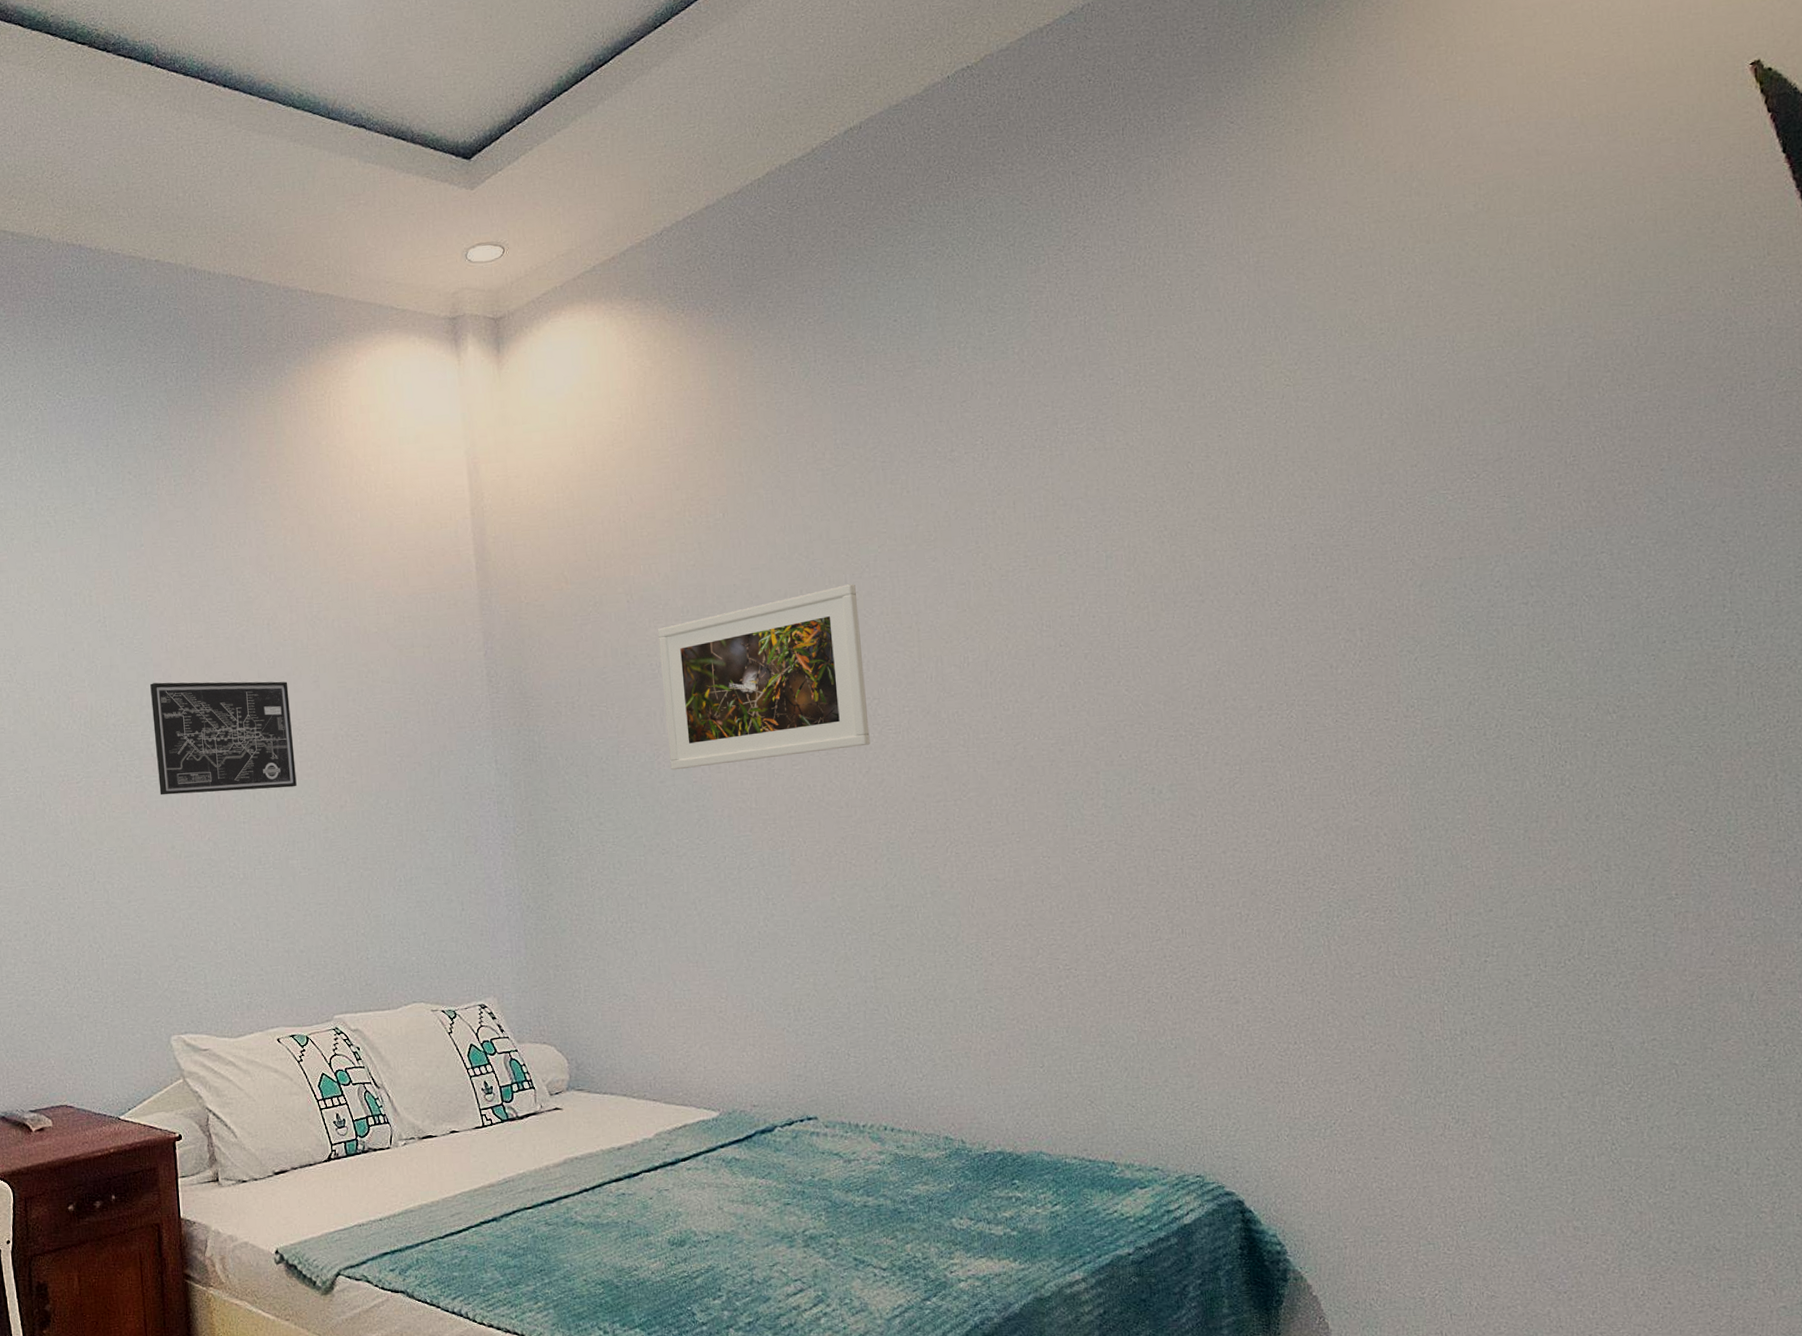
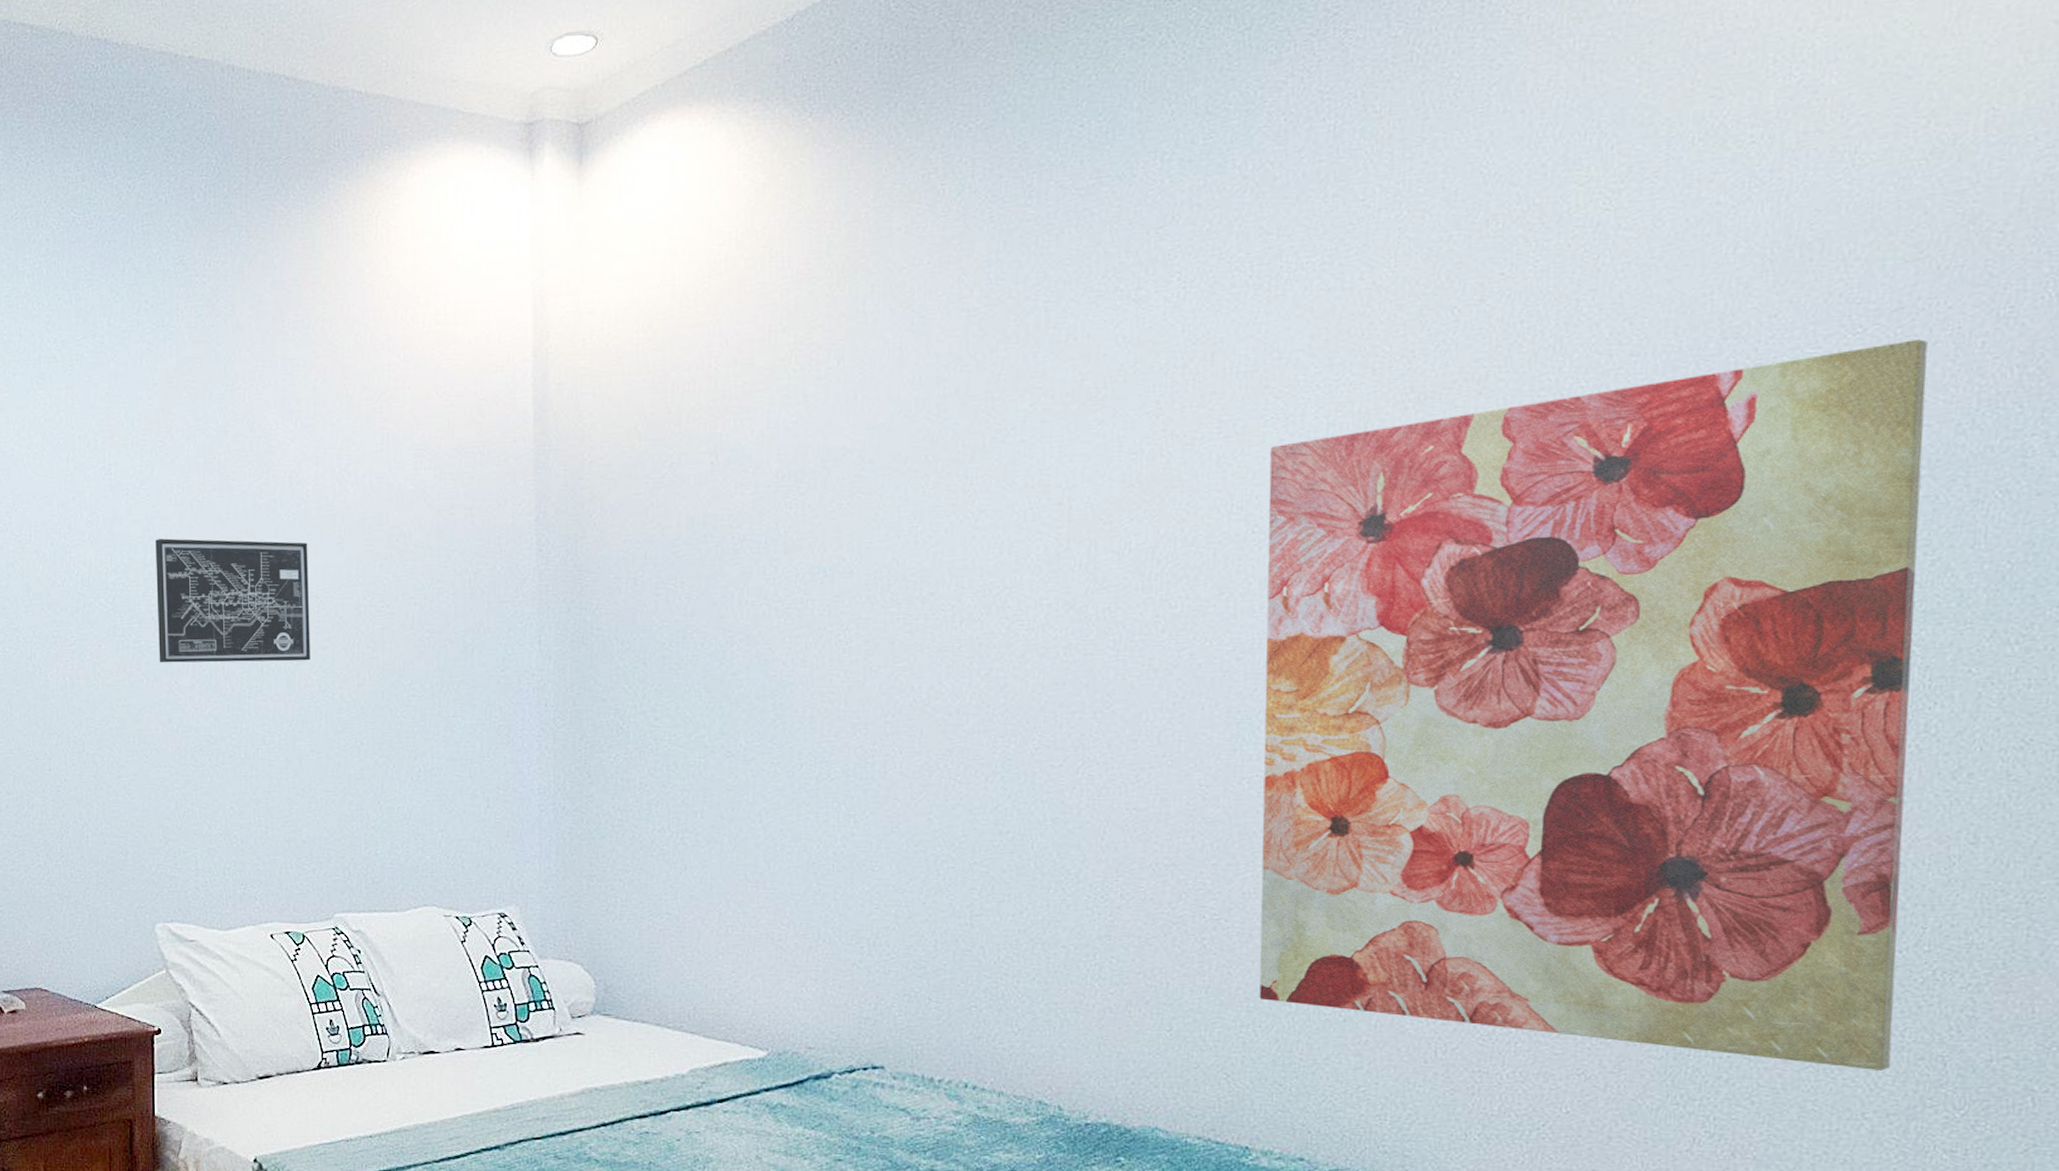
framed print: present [658,584,870,770] -> none [744,449,996,662]
wall art: none [1066,482,1576,1058] -> present [1259,339,1928,1070]

